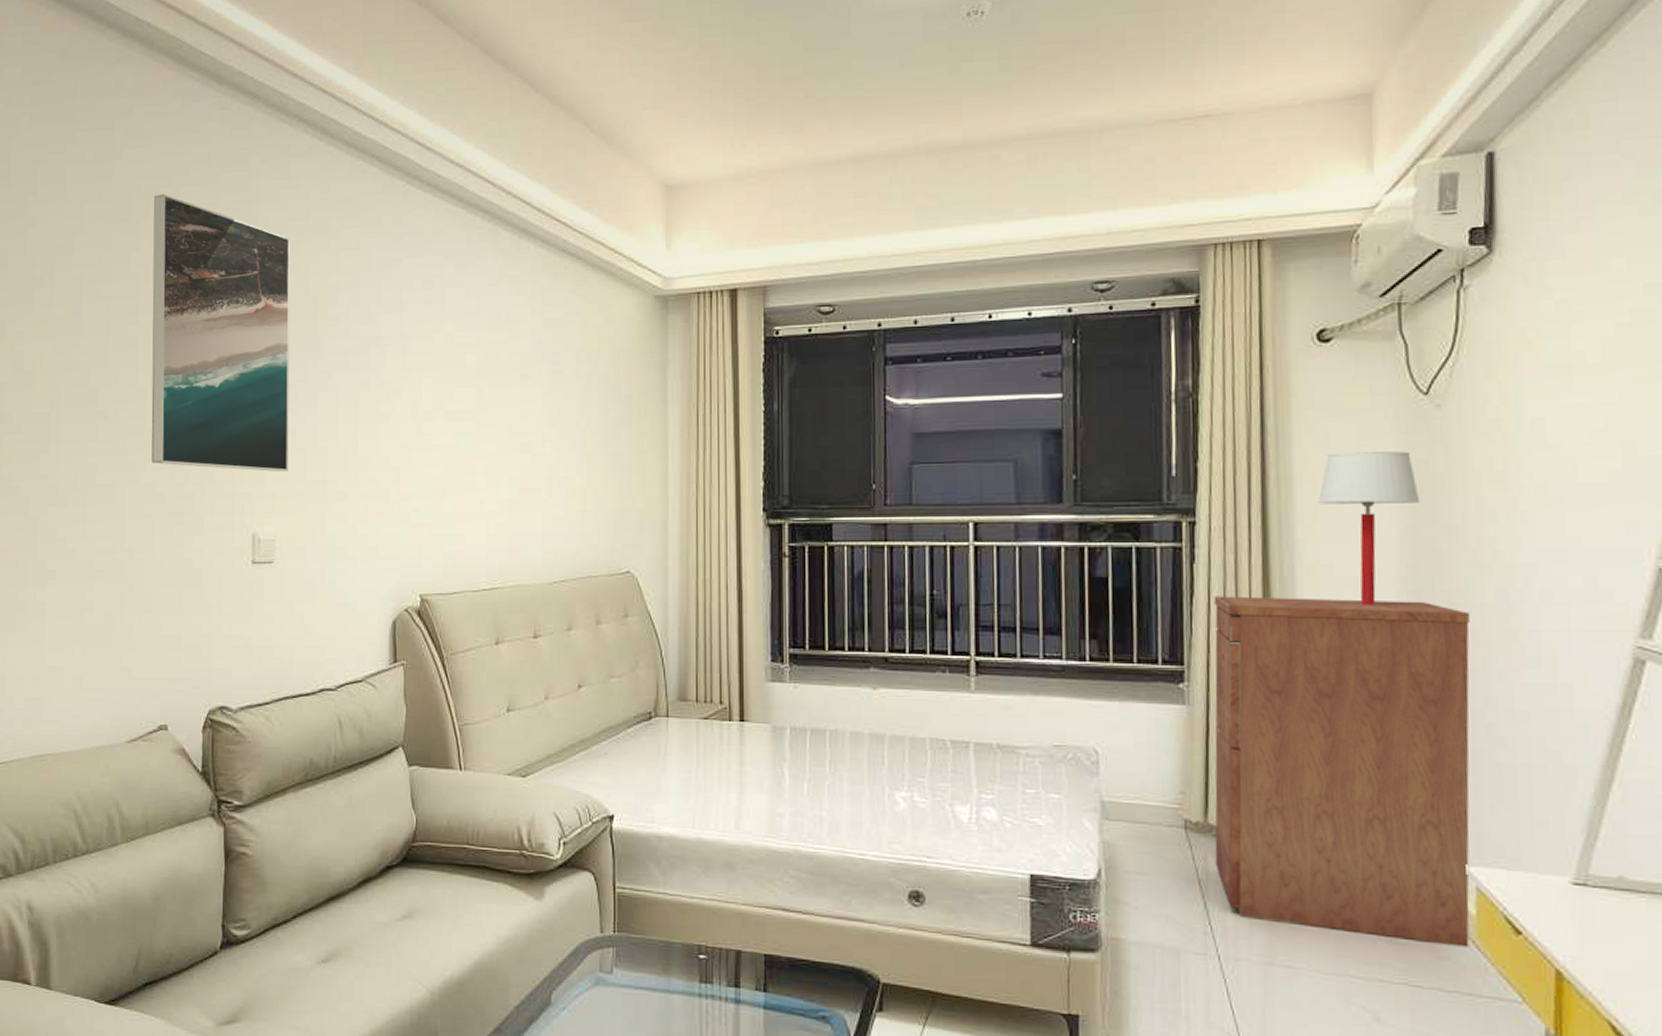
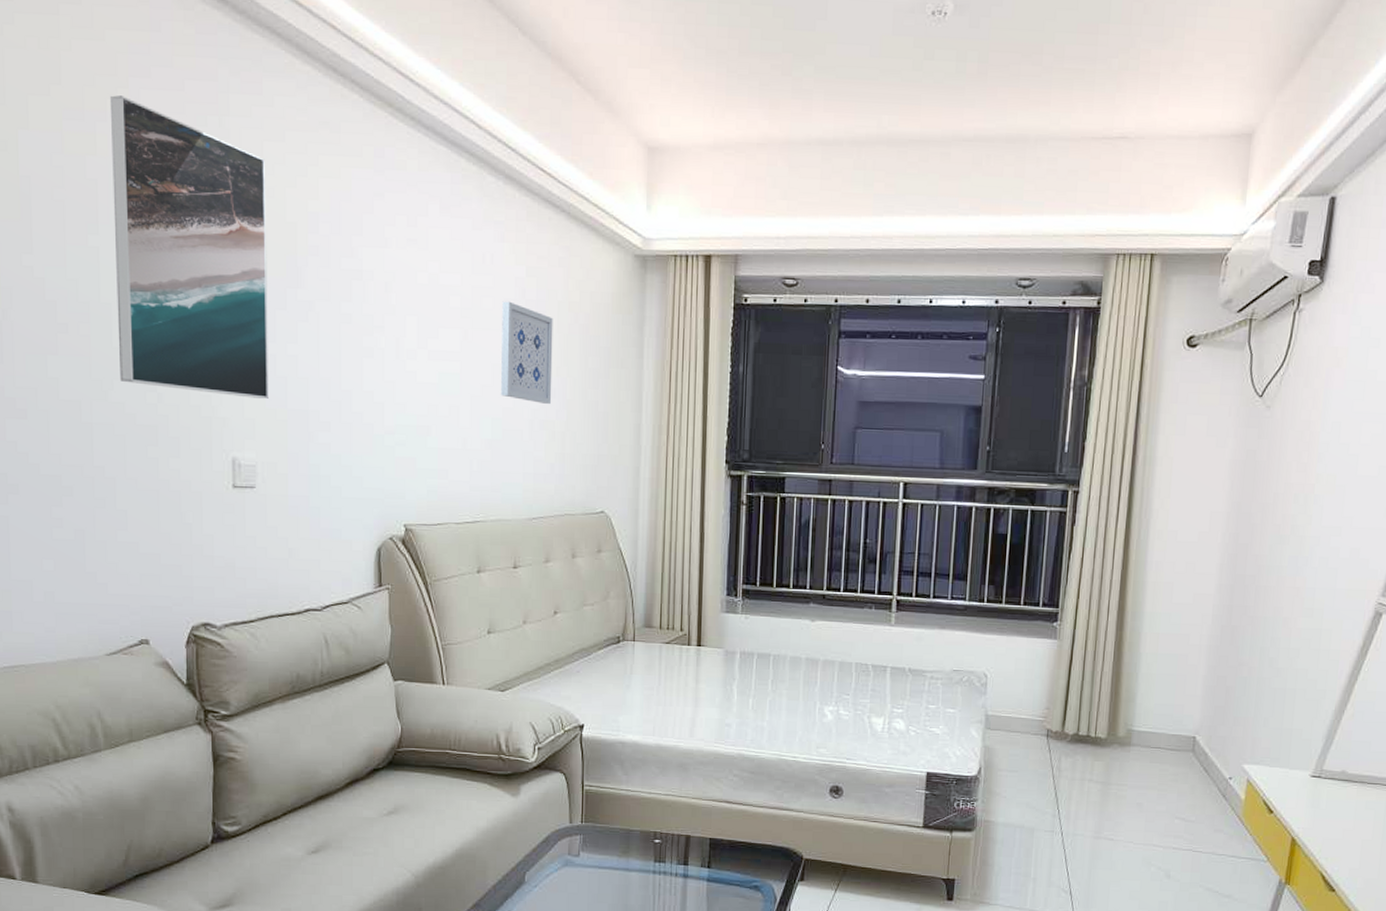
wall art: none [518,355,571,458] -> present [501,301,553,404]
filing cabinet: present [1213,596,1470,947] -> none [1066,553,1269,823]
table lamp: present [1317,451,1420,606] -> none [1172,440,1246,565]

